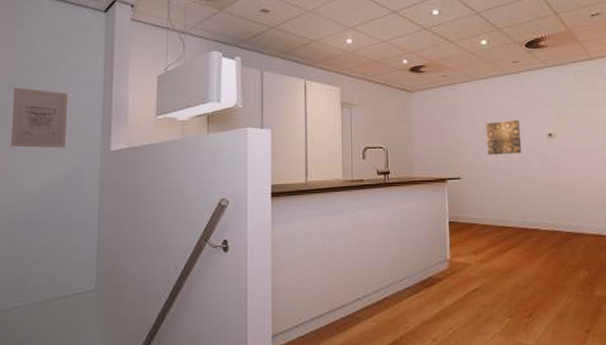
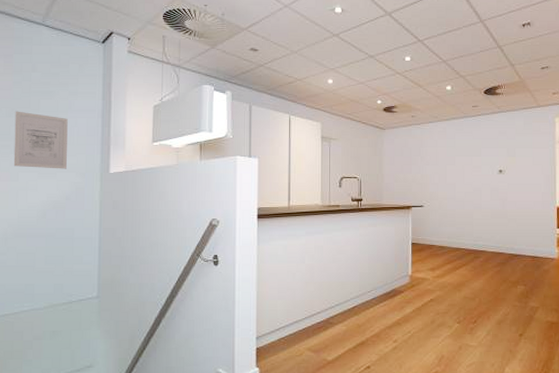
wall art: present [486,119,522,156] -> none [447,157,476,187]

